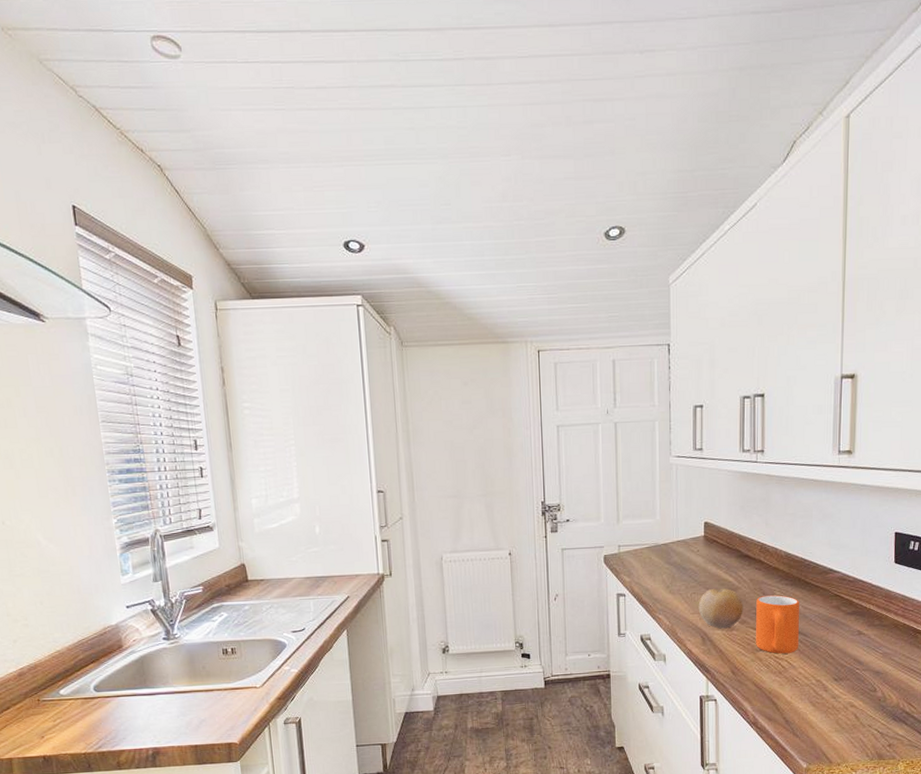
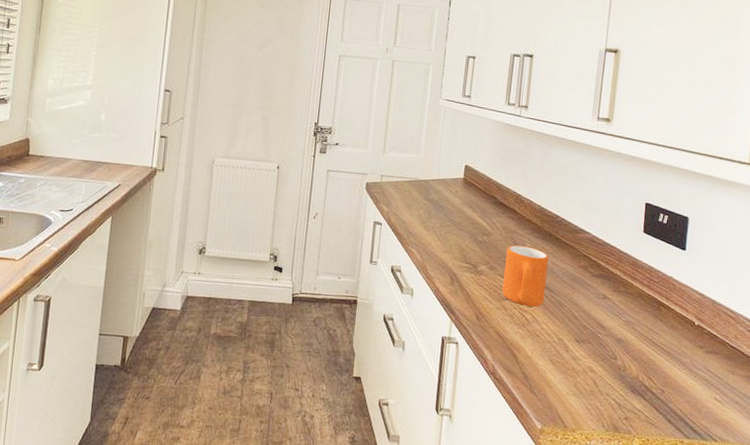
fruit: present [698,588,744,629] -> none [450,230,494,272]

